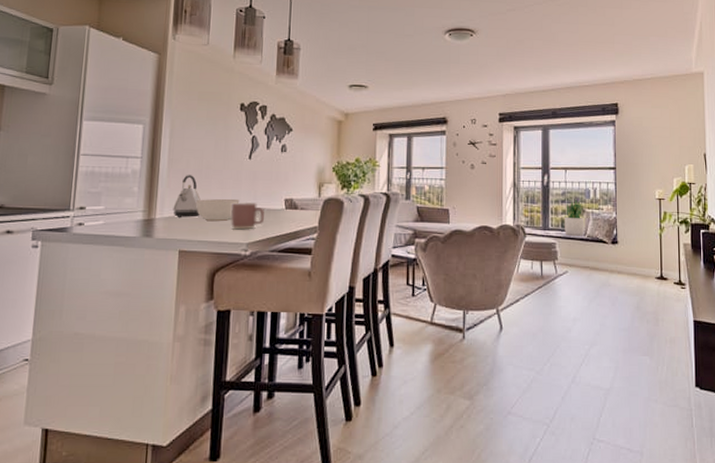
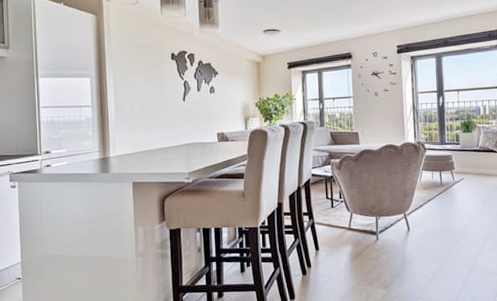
kettle: present [173,175,201,218] -> none [123,118,146,155]
bowl: present [195,199,240,222] -> none [141,136,179,157]
mug: present [231,202,264,230] -> none [173,138,201,162]

